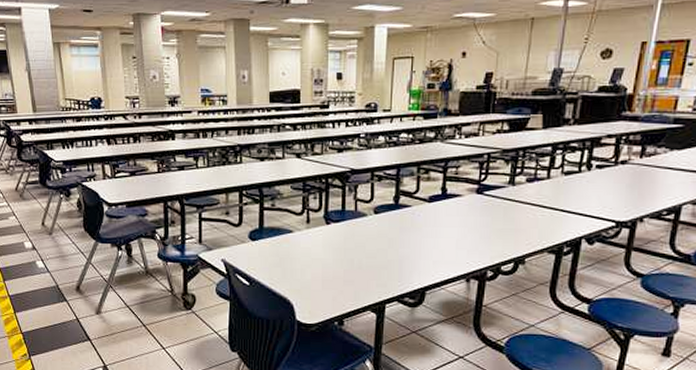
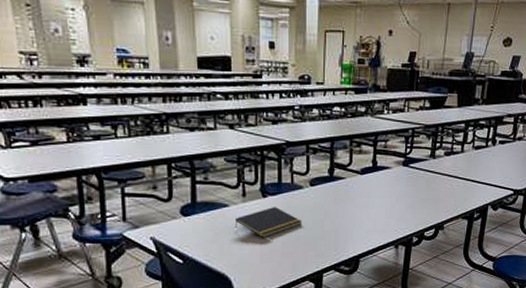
notepad: none [298,233,364,265] -> present [234,206,301,238]

